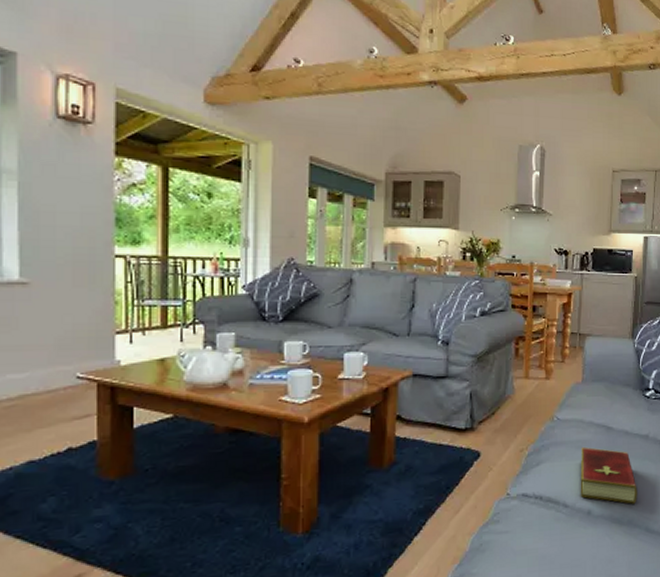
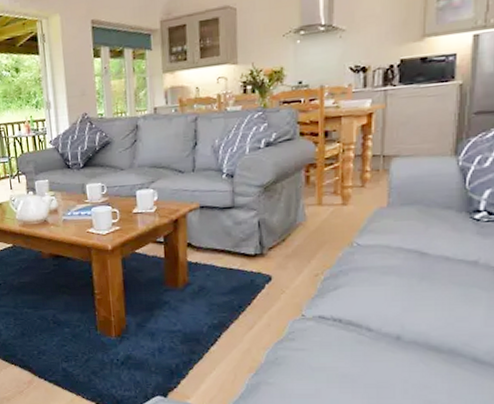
hardcover book: present [580,446,637,504] -> none [386,272,462,333]

